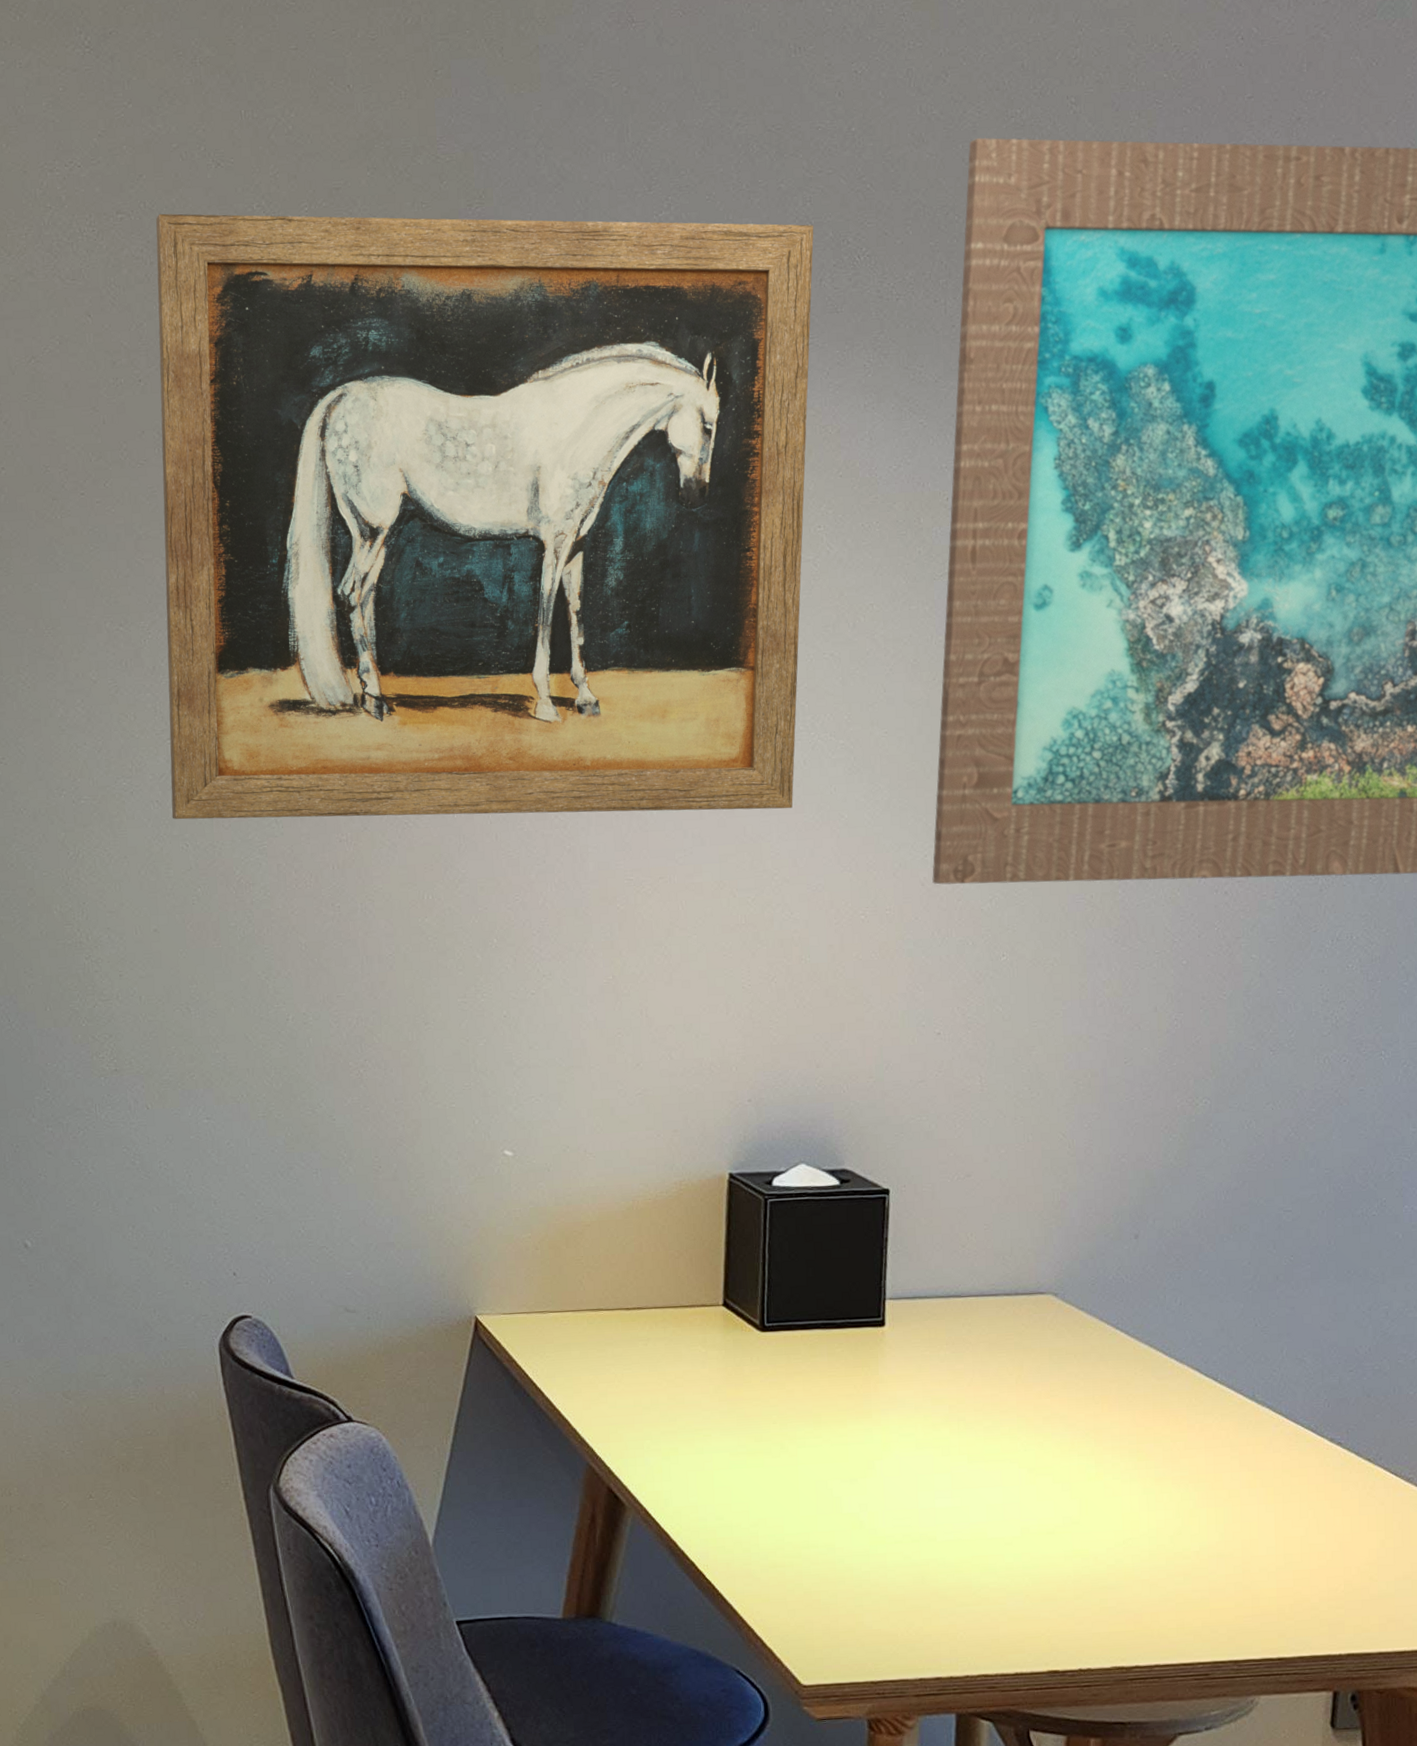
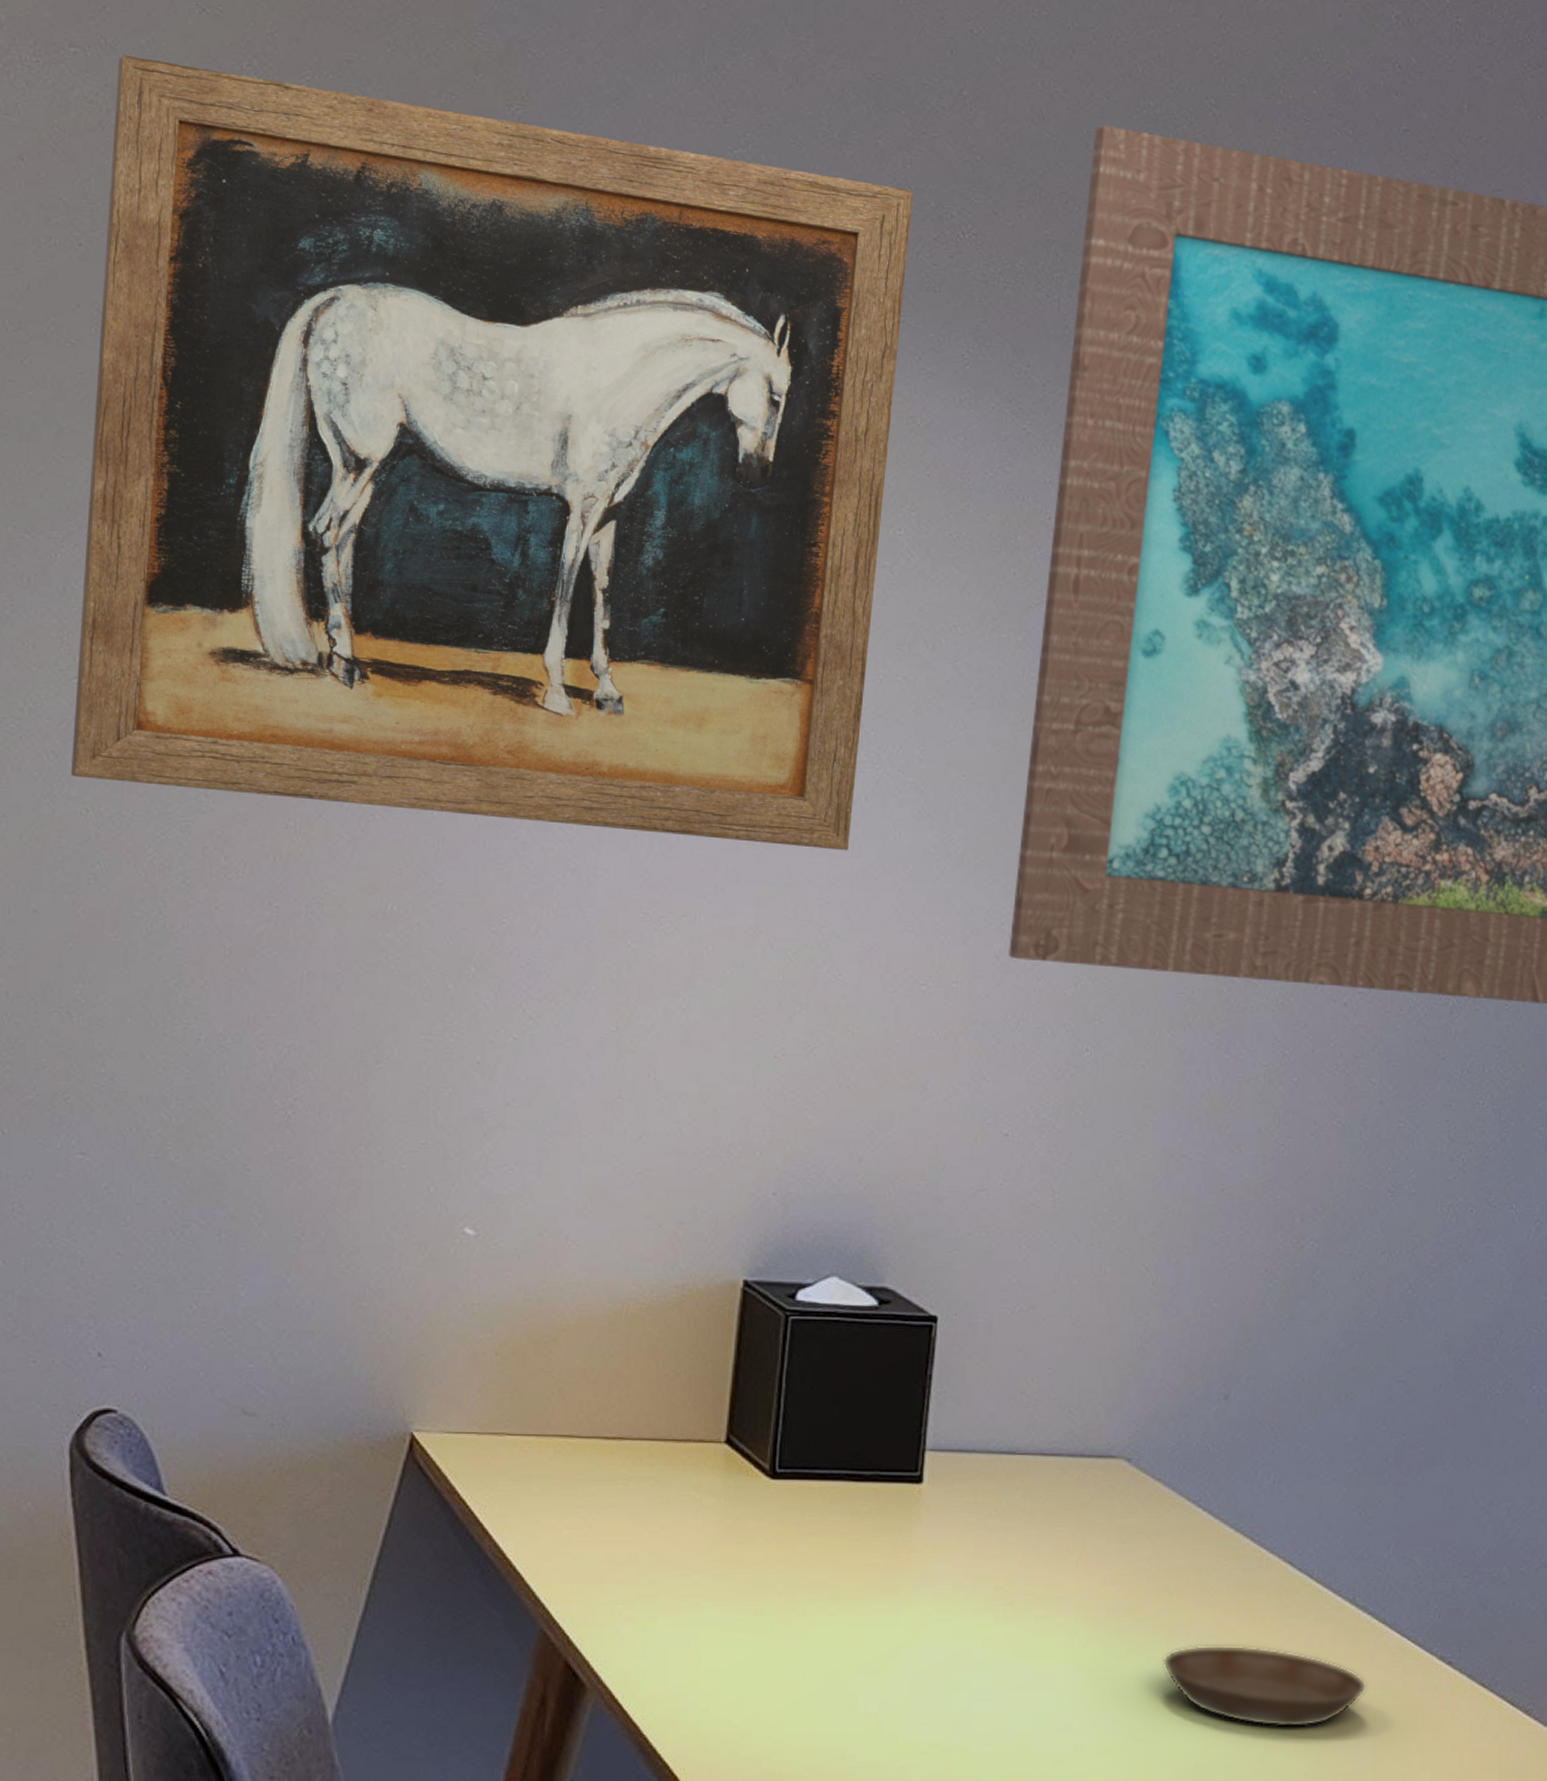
saucer: none [1092,1440,1268,1506] -> present [1163,1645,1367,1728]

